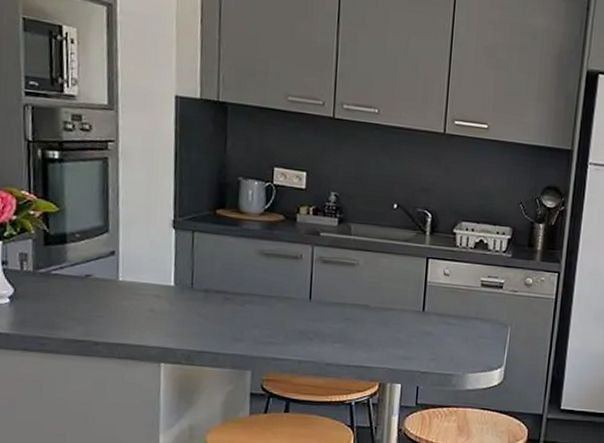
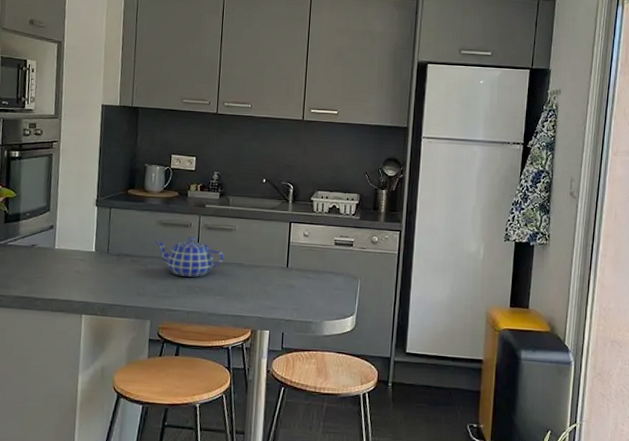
teapot: none [254,271,345,320] -> present [155,236,224,277]

